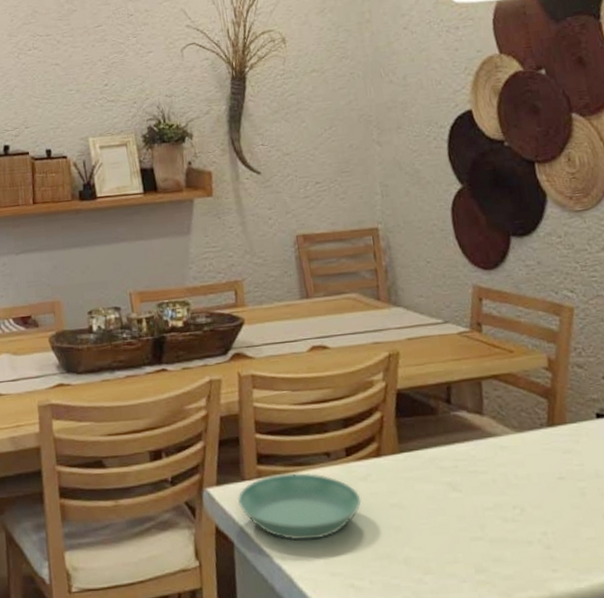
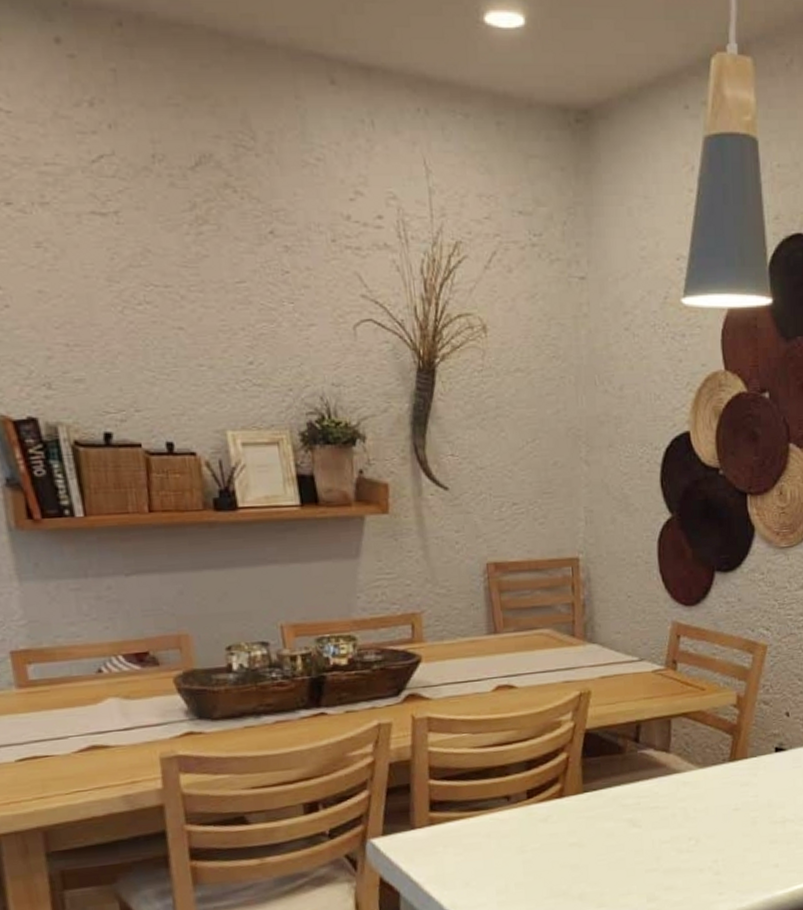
saucer: present [237,472,362,540] -> none [405,817,540,885]

